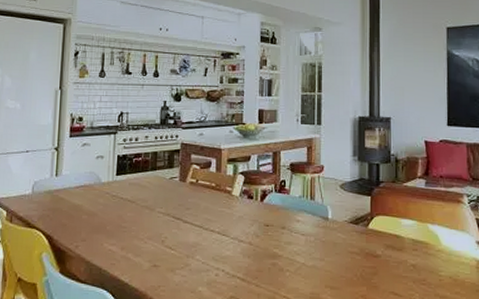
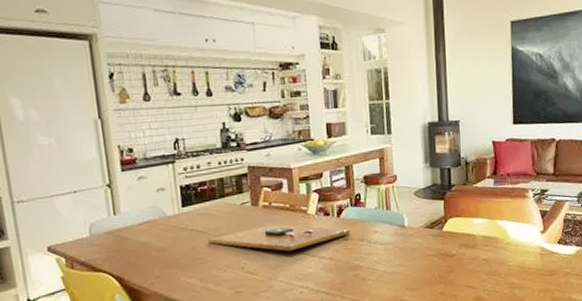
cutting board: none [135,202,273,230] -> present [208,224,351,252]

